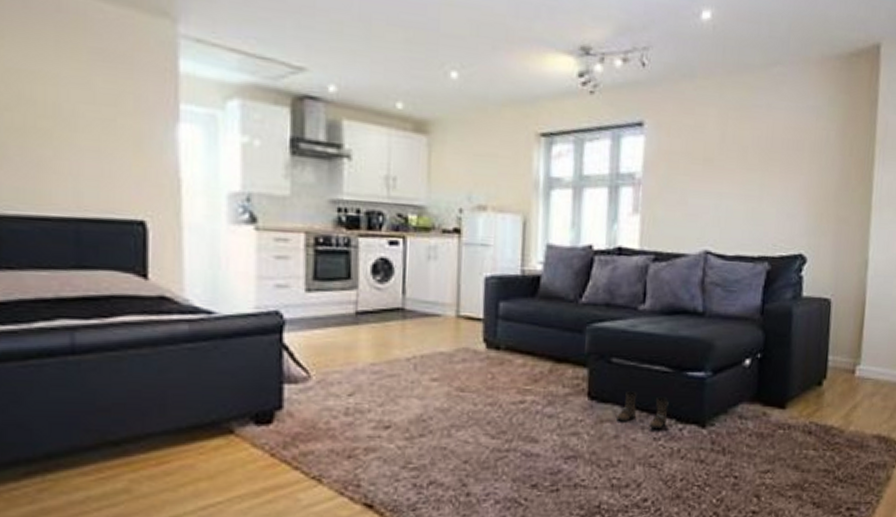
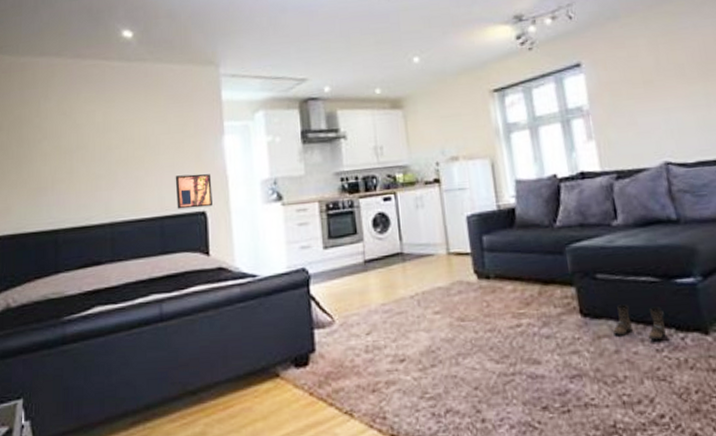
wall art: none [100,166,157,216] -> present [175,174,212,209]

